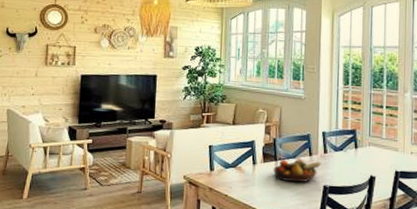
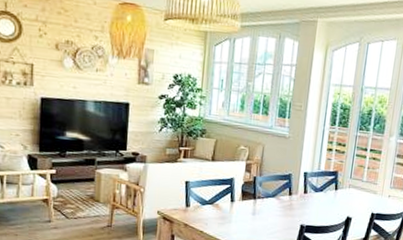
fruit bowl: present [273,159,321,183] -> none [251,198,300,222]

